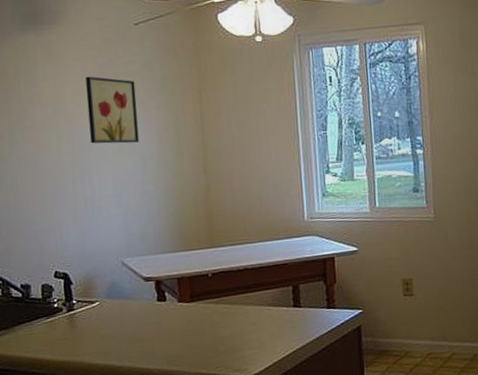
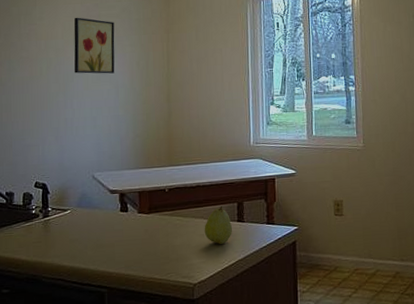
fruit: none [255,290,289,333] -> present [204,206,233,244]

